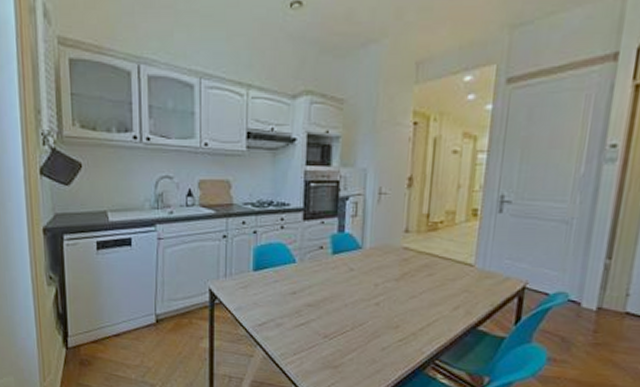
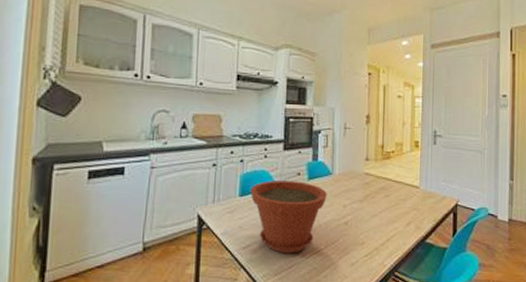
plant pot: none [265,254,355,333] -> present [250,180,327,253]

